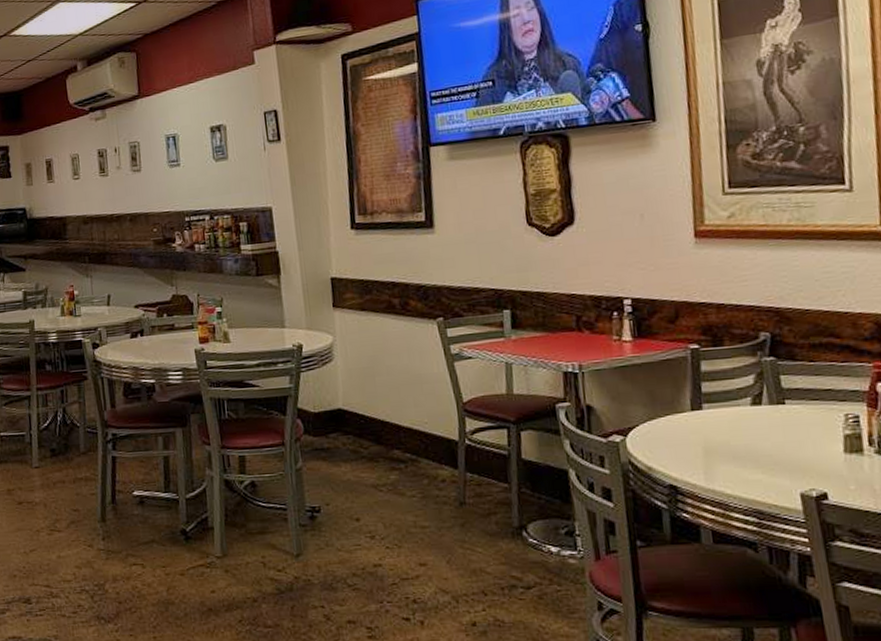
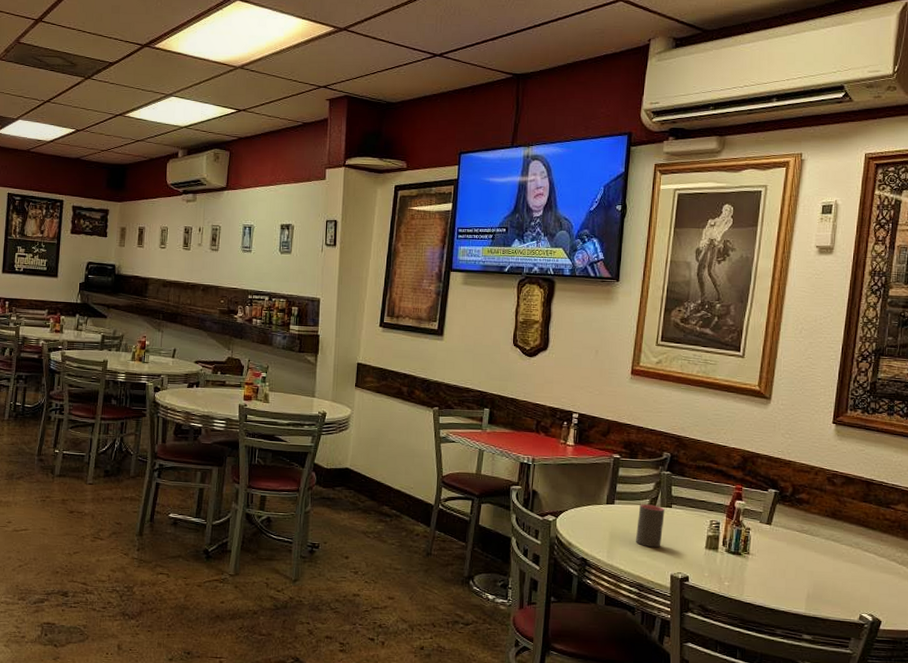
cup: none [738,403,779,461] -> present [635,504,665,548]

